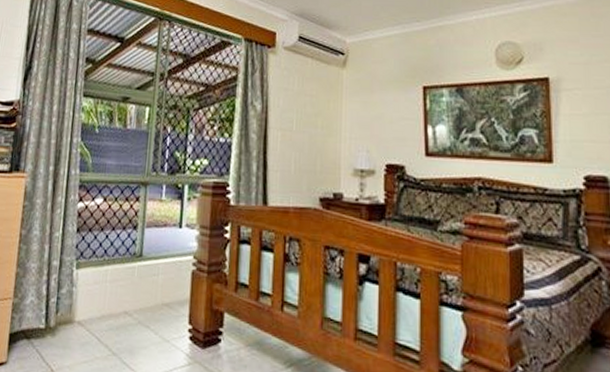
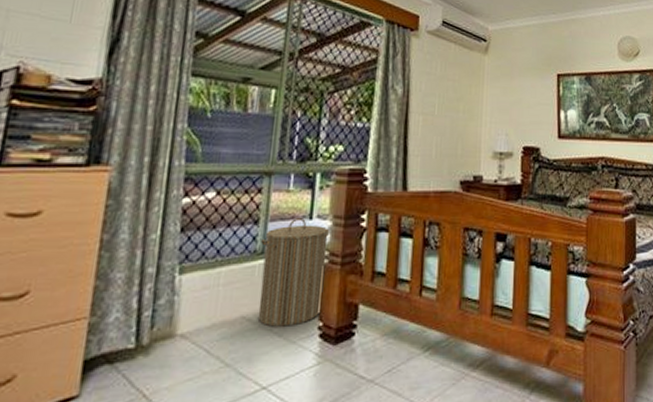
laundry hamper: none [137,225,197,326] -> present [258,217,330,327]

